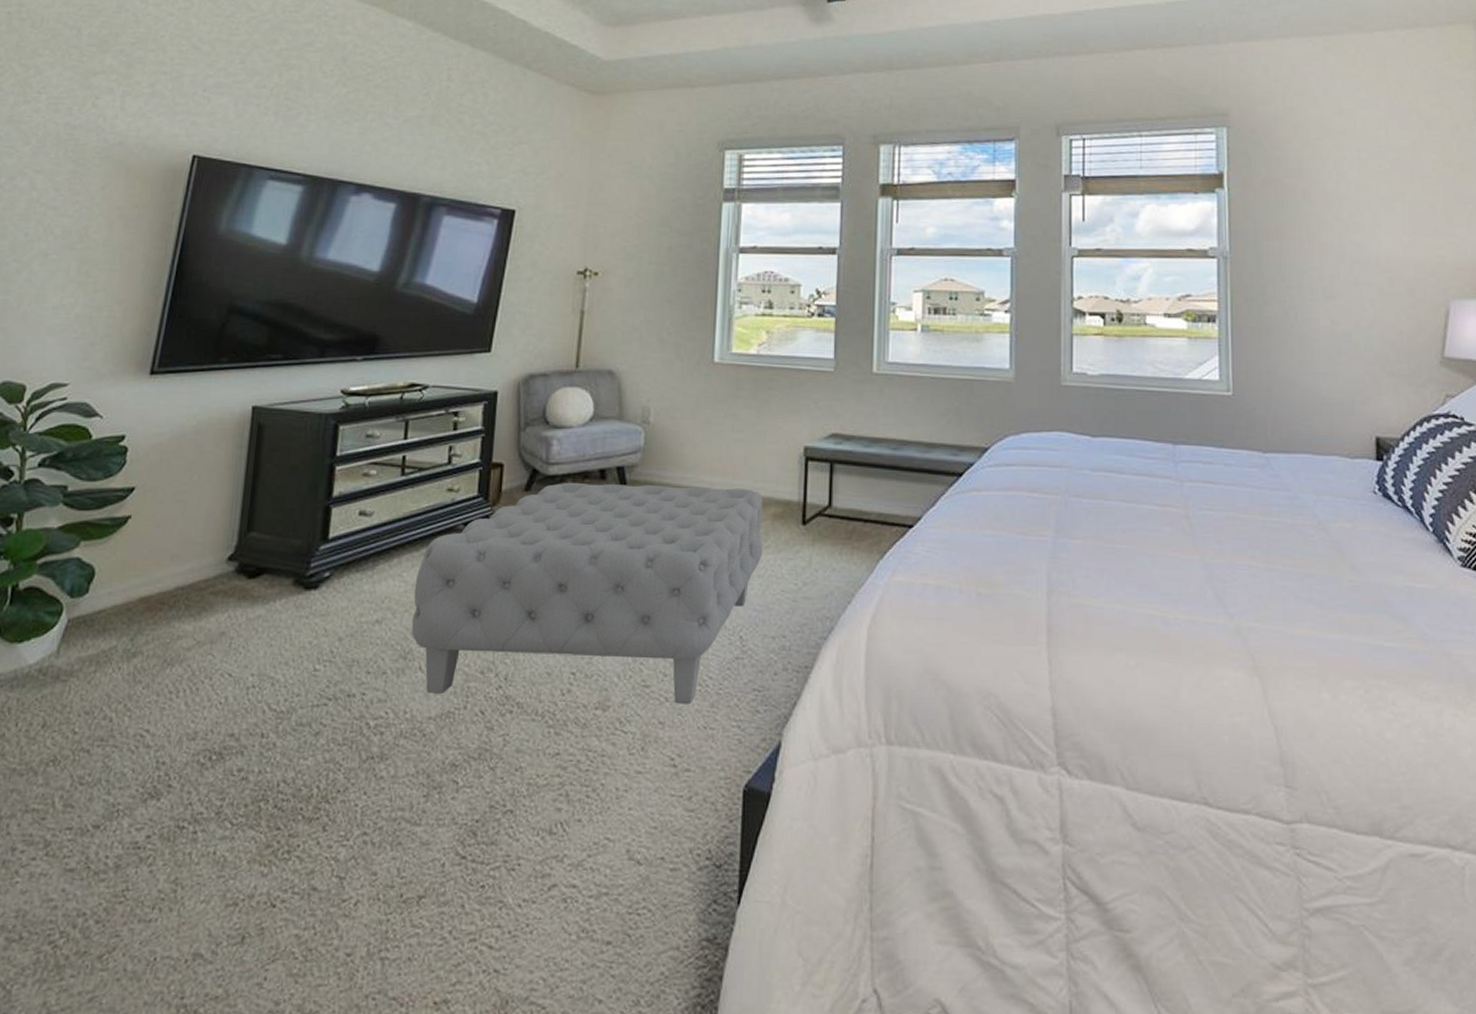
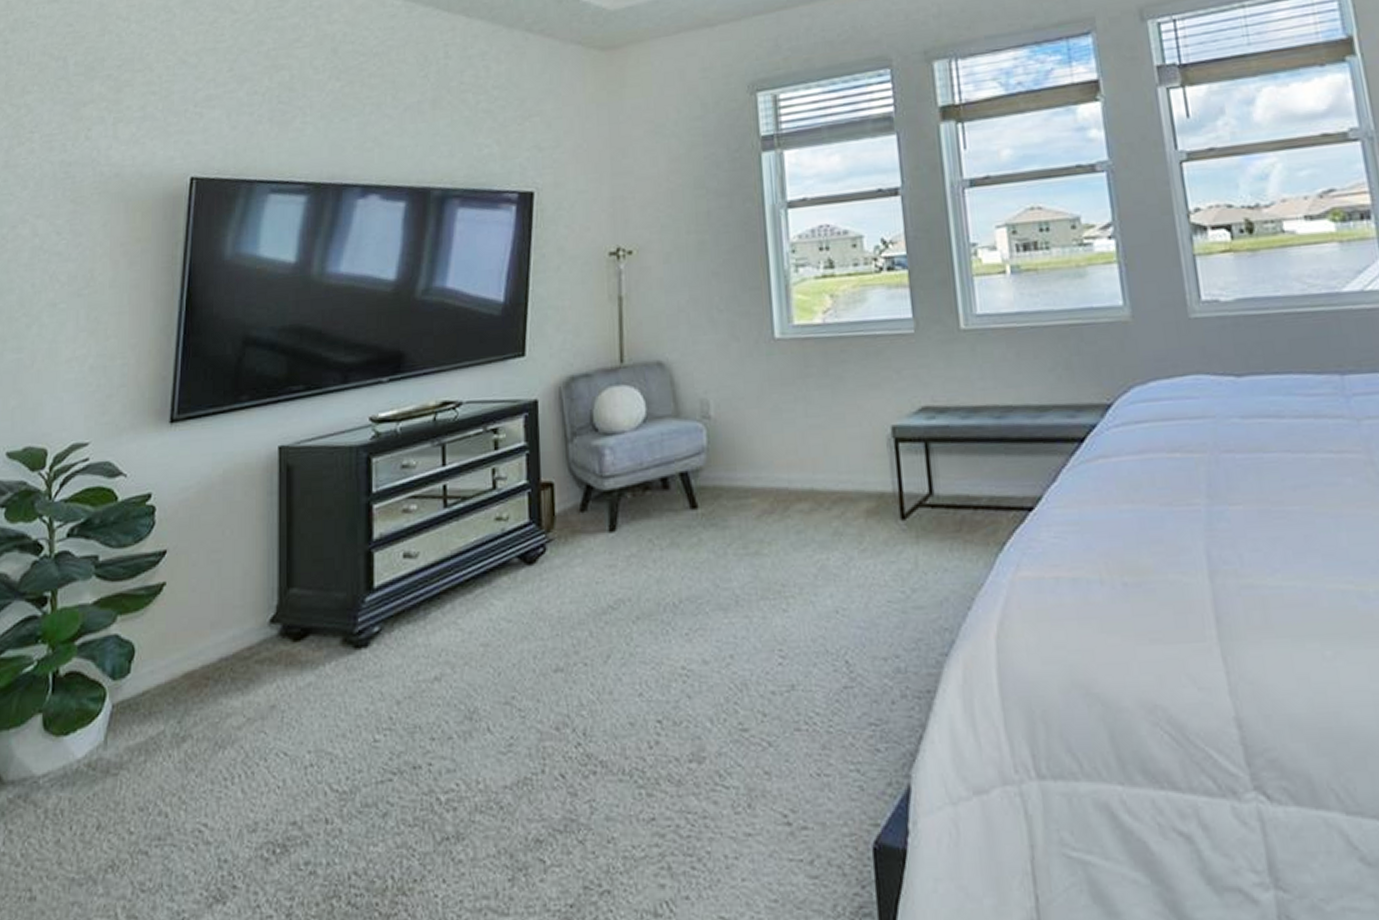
ottoman: present [411,482,764,703] -> none [472,483,860,758]

